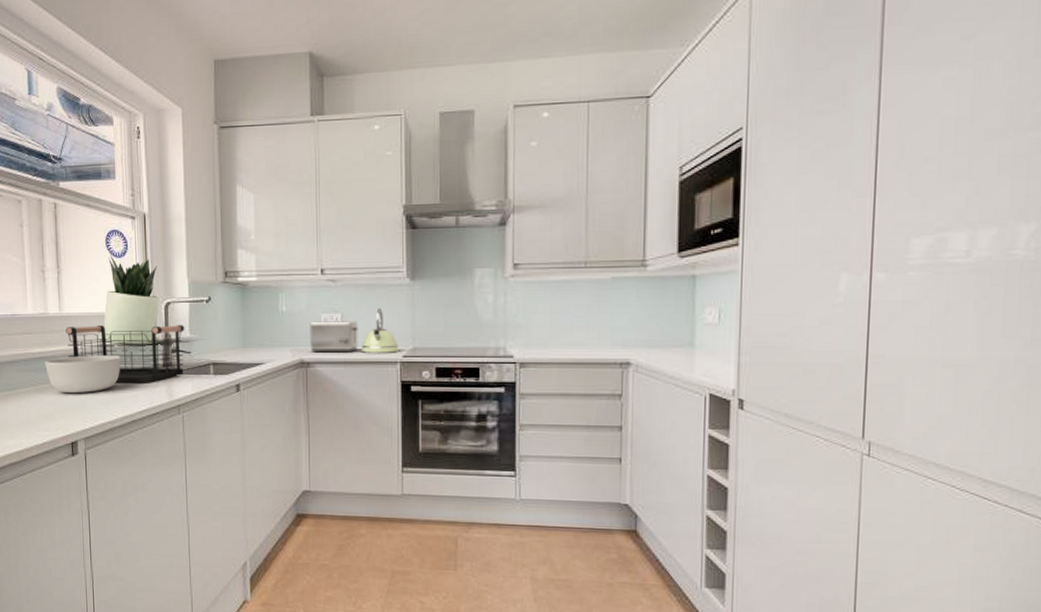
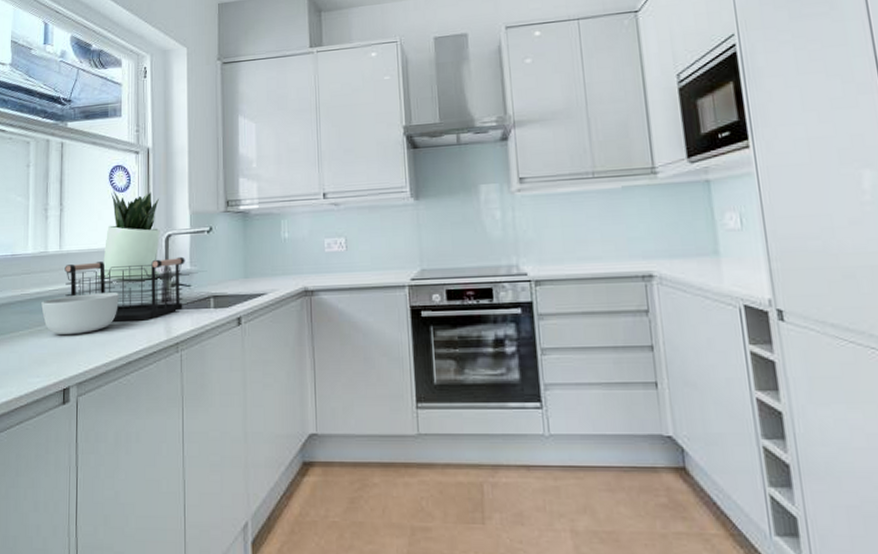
toaster: present [309,321,358,353] -> none [313,244,364,280]
kettle: present [361,308,400,353] -> none [367,230,407,278]

